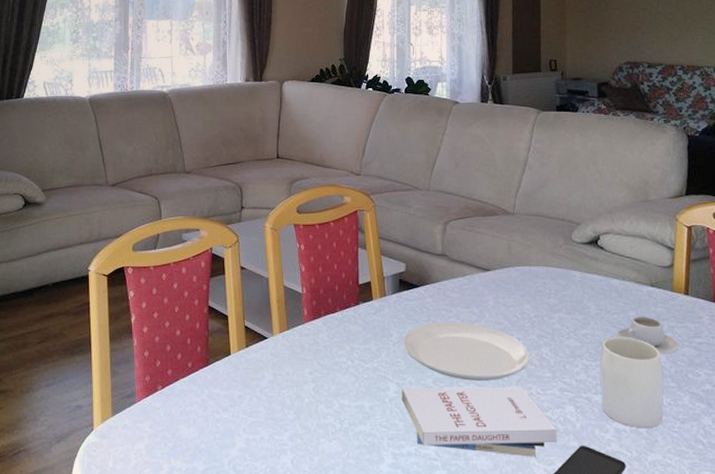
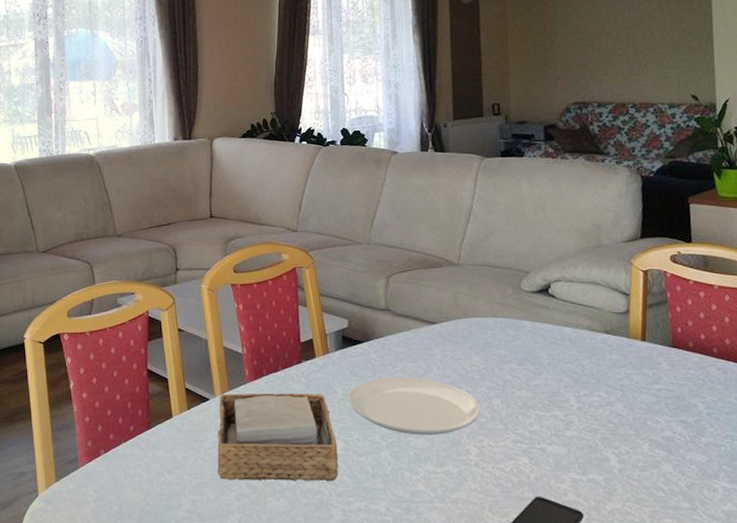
napkin holder: none [272,333,391,423] -> present [217,392,339,481]
books: present [401,387,558,457] -> none [348,440,512,510]
mug: present [599,336,665,429] -> none [553,385,622,478]
teacup: present [617,316,680,355] -> none [571,364,638,403]

